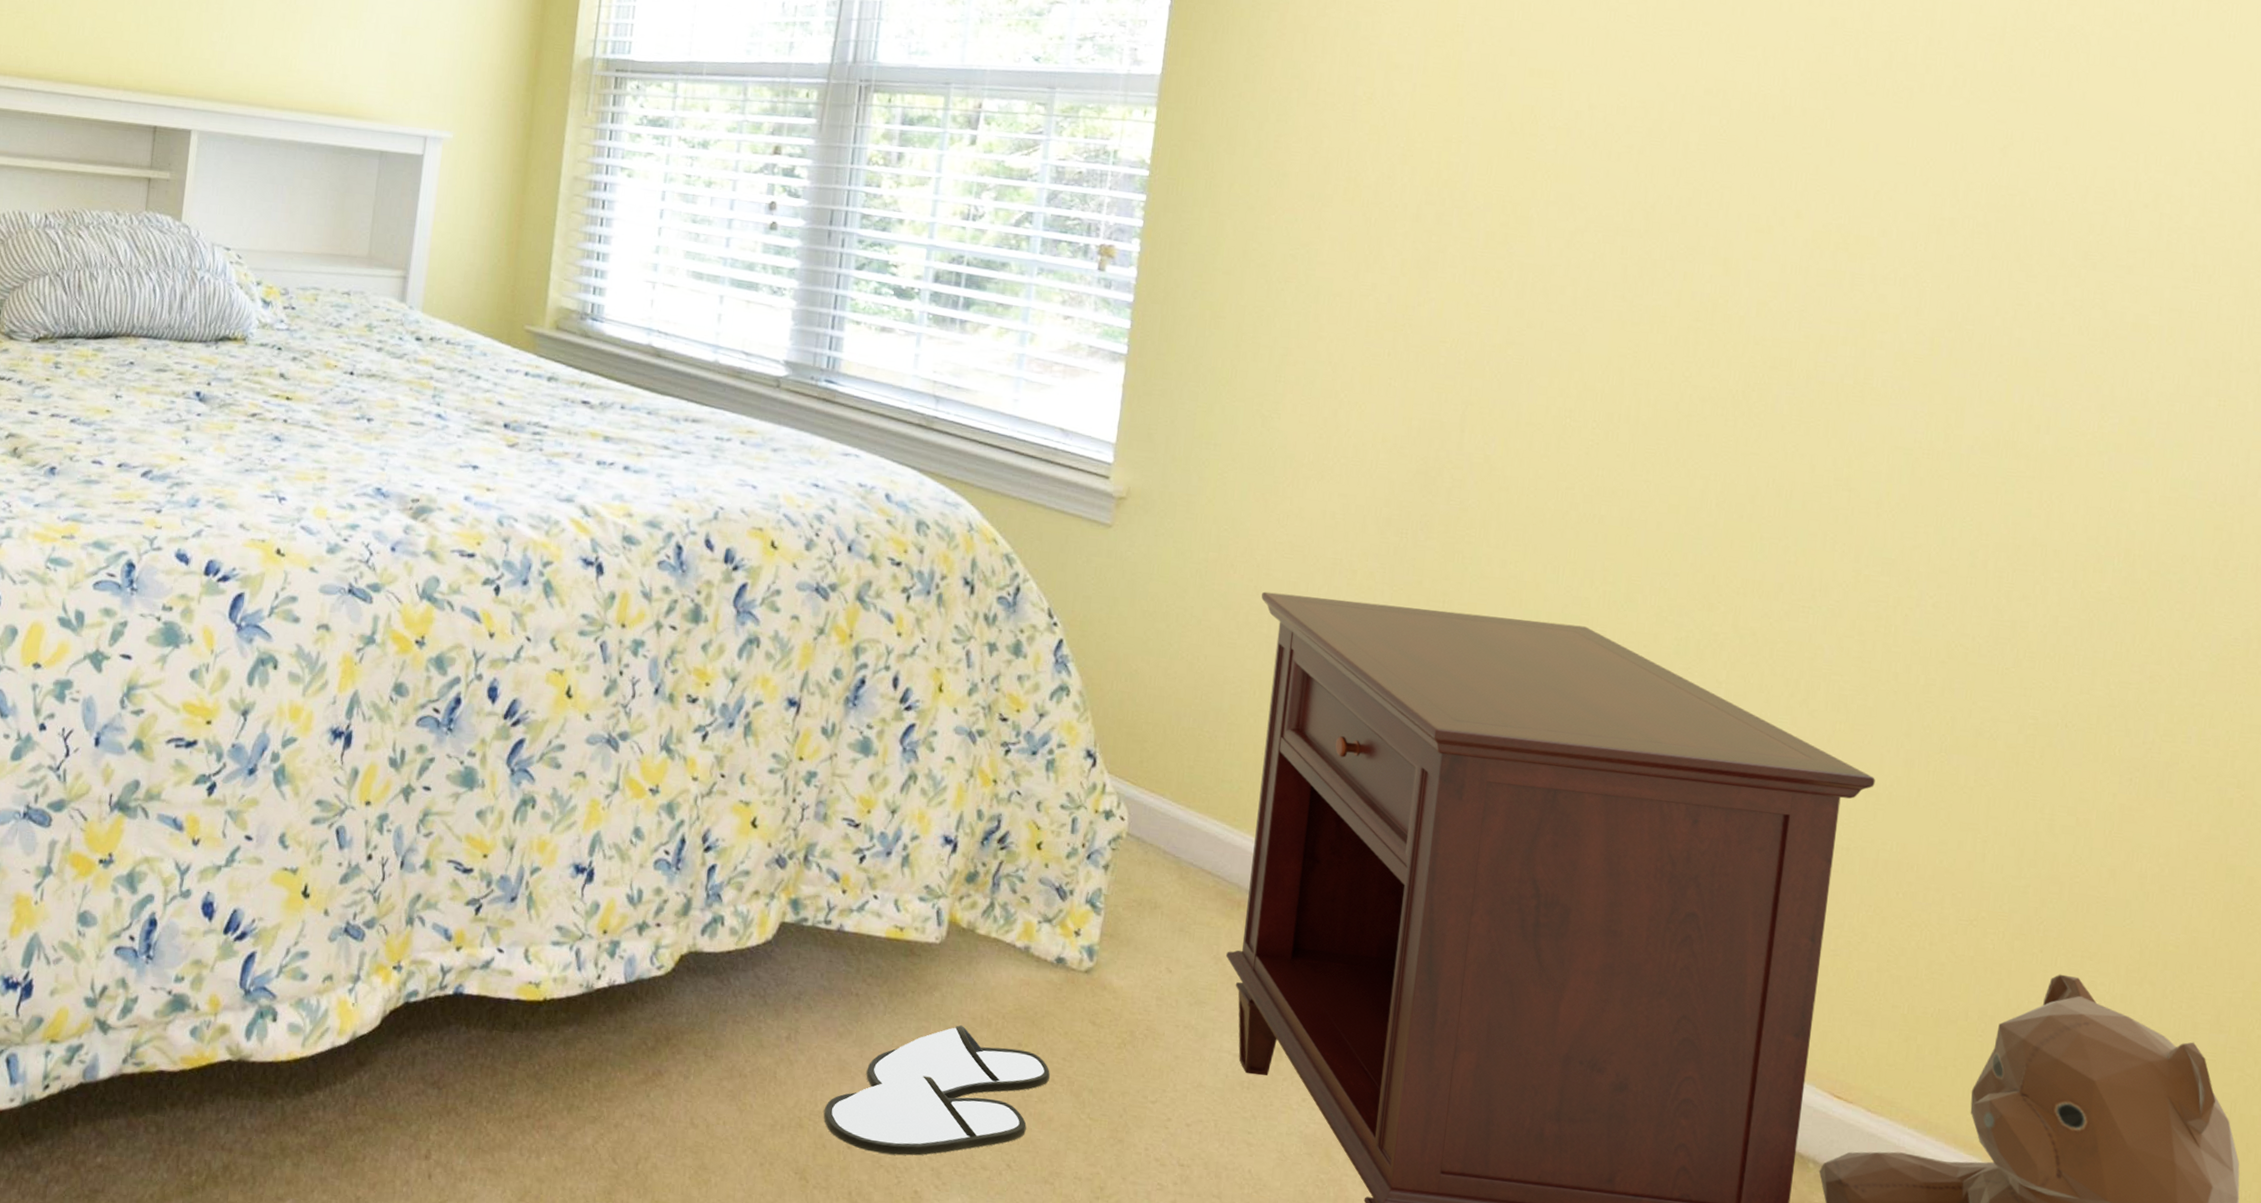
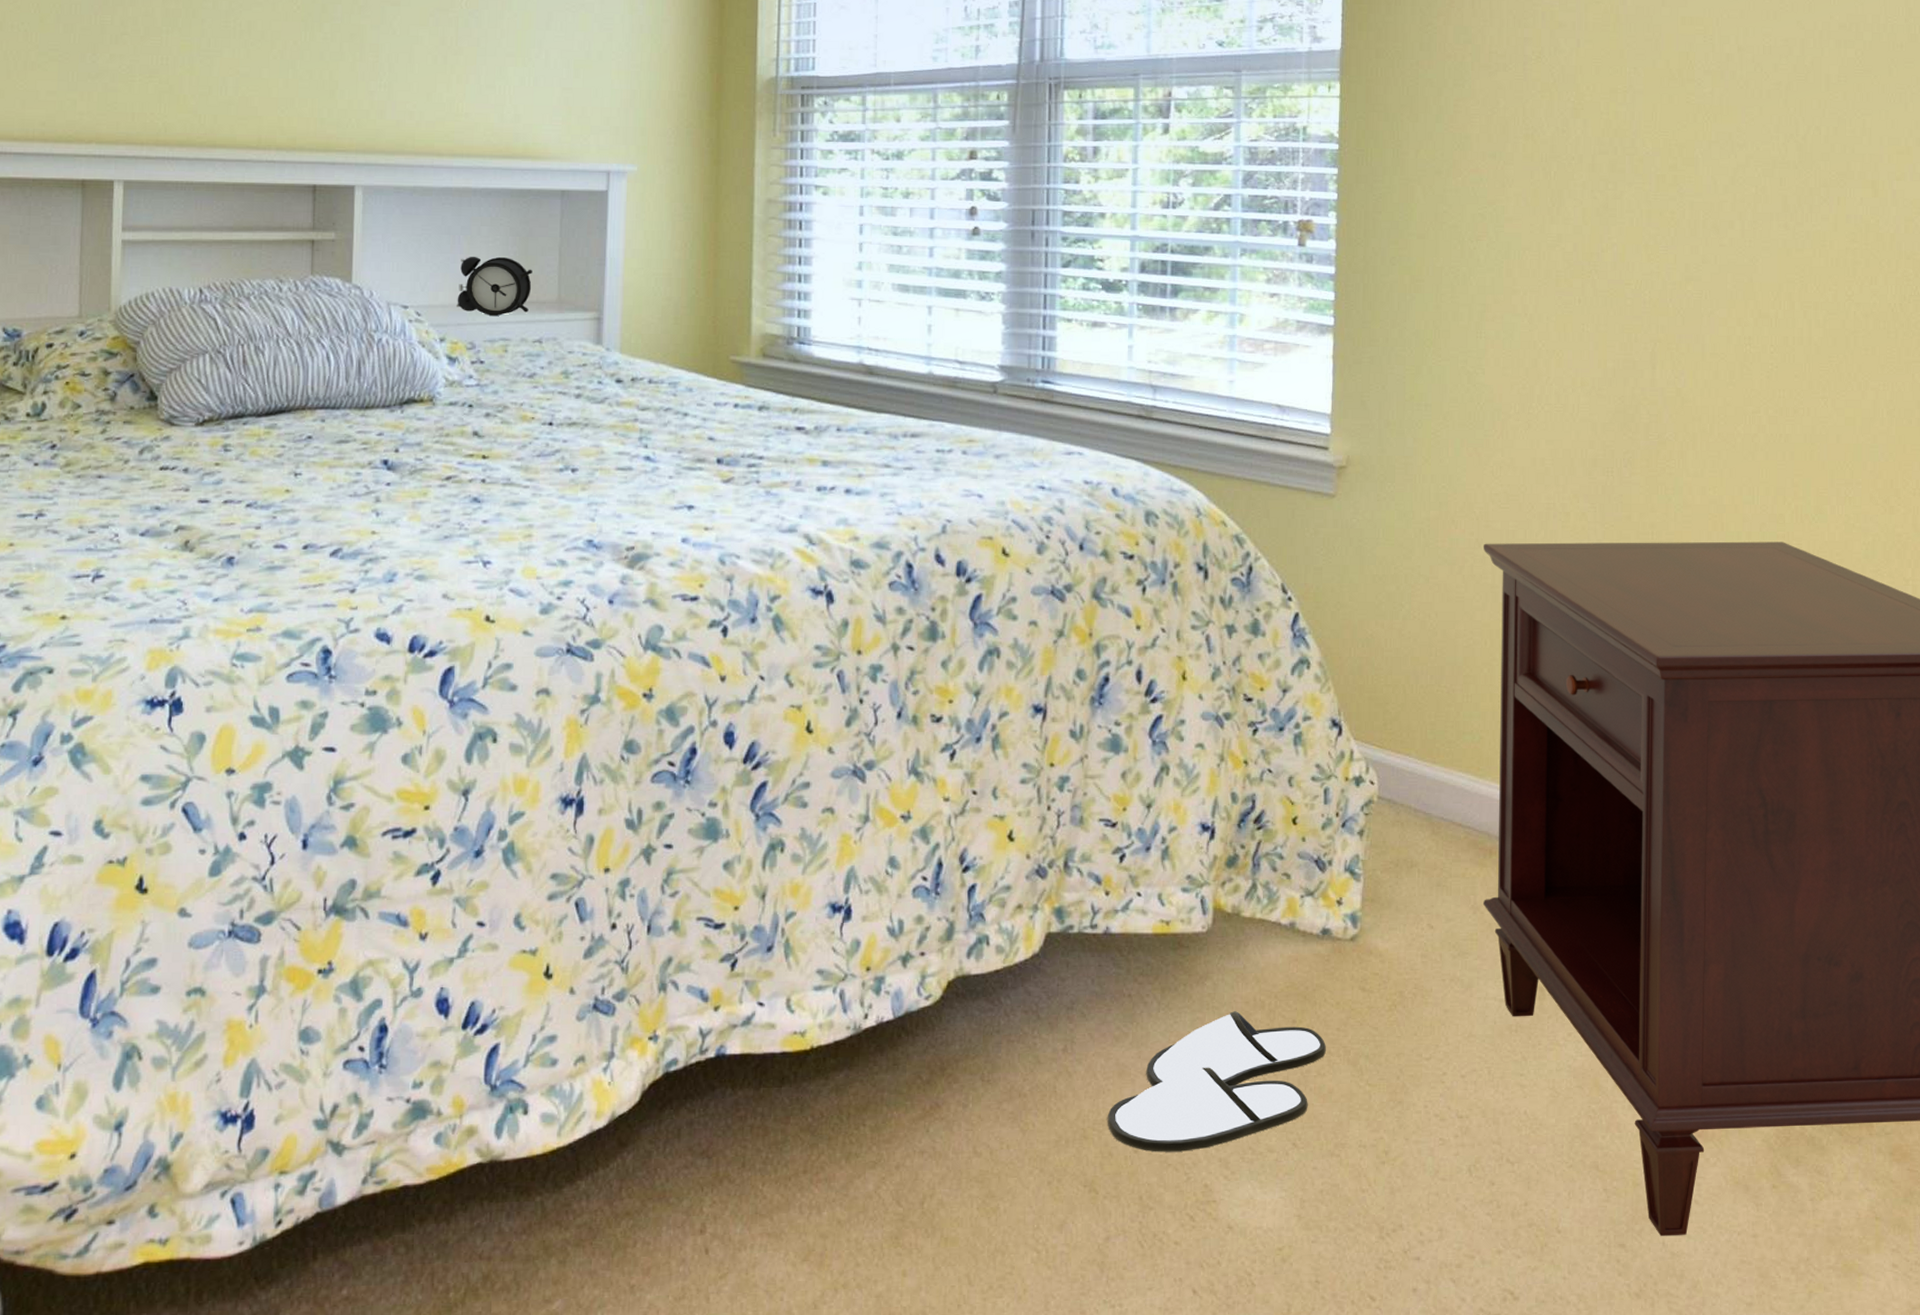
alarm clock: none [273,206,347,266] -> present [455,256,532,316]

